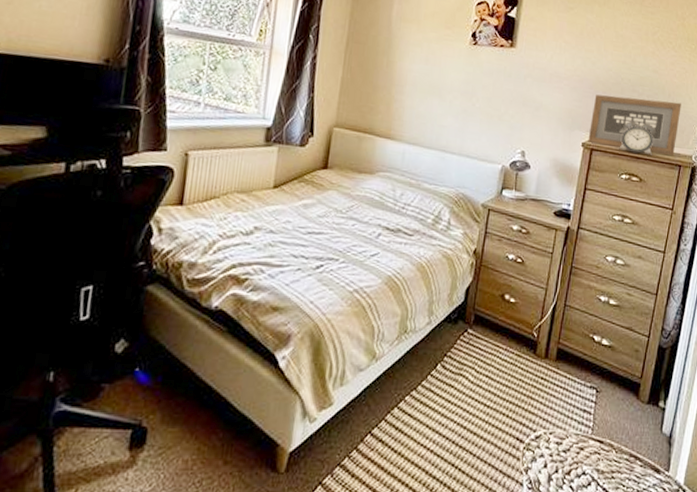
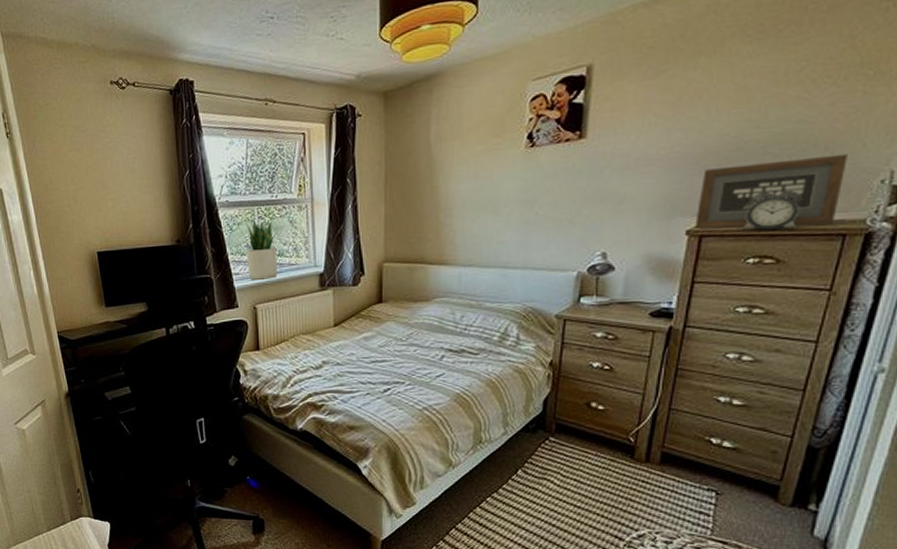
planter: none [186,55,227,125] -> present [246,219,278,280]

